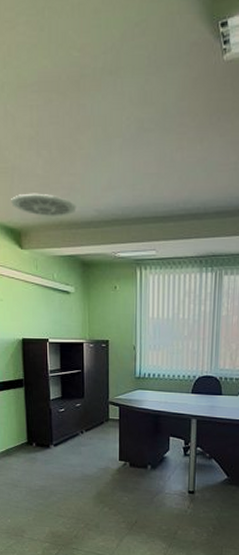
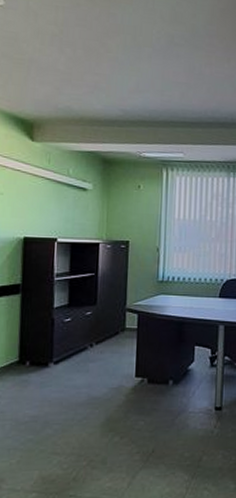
ceiling vent: present [11,193,77,216] -> none [24,86,100,113]

